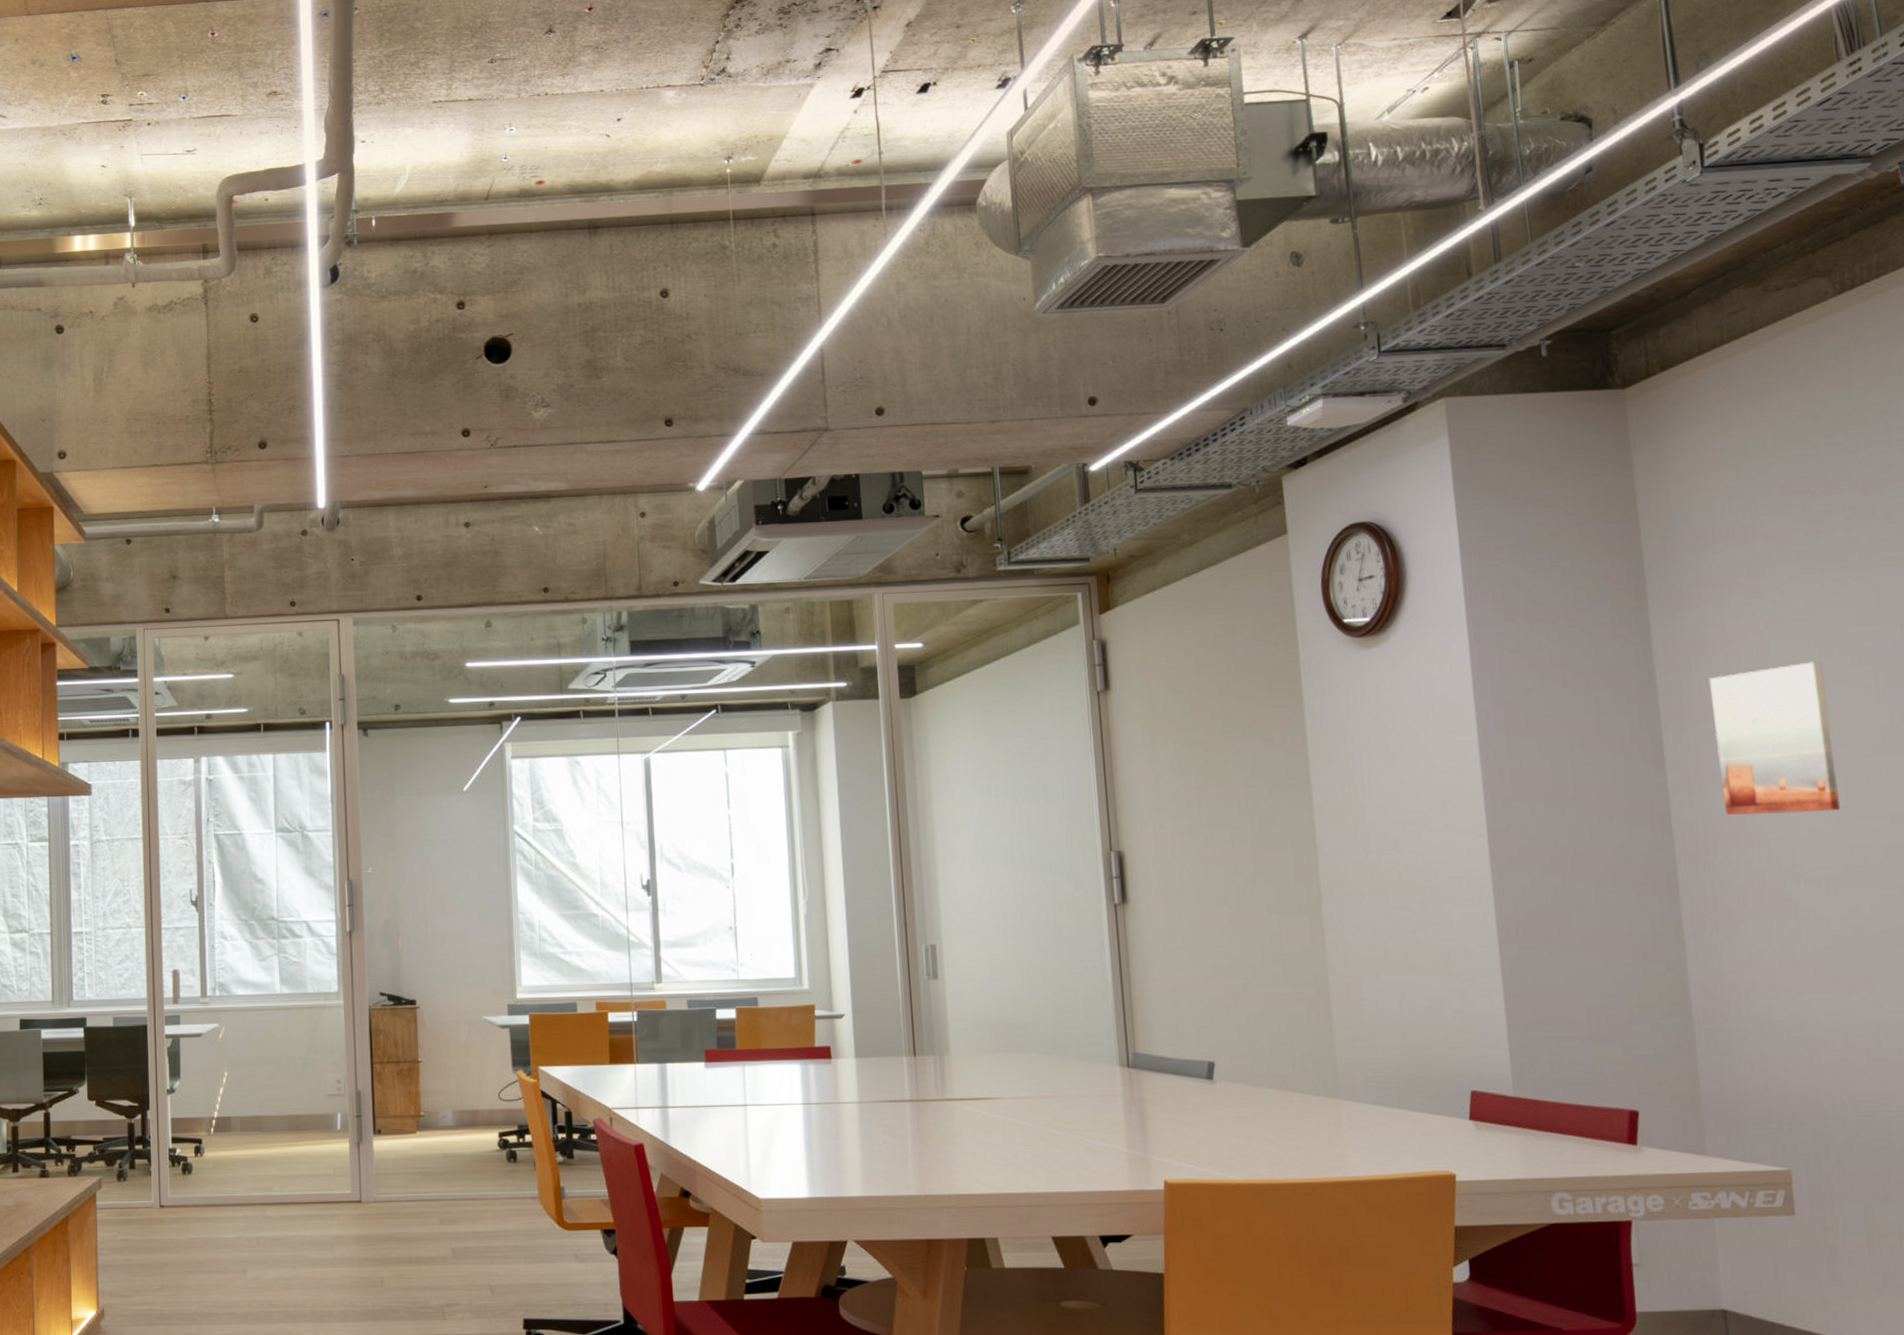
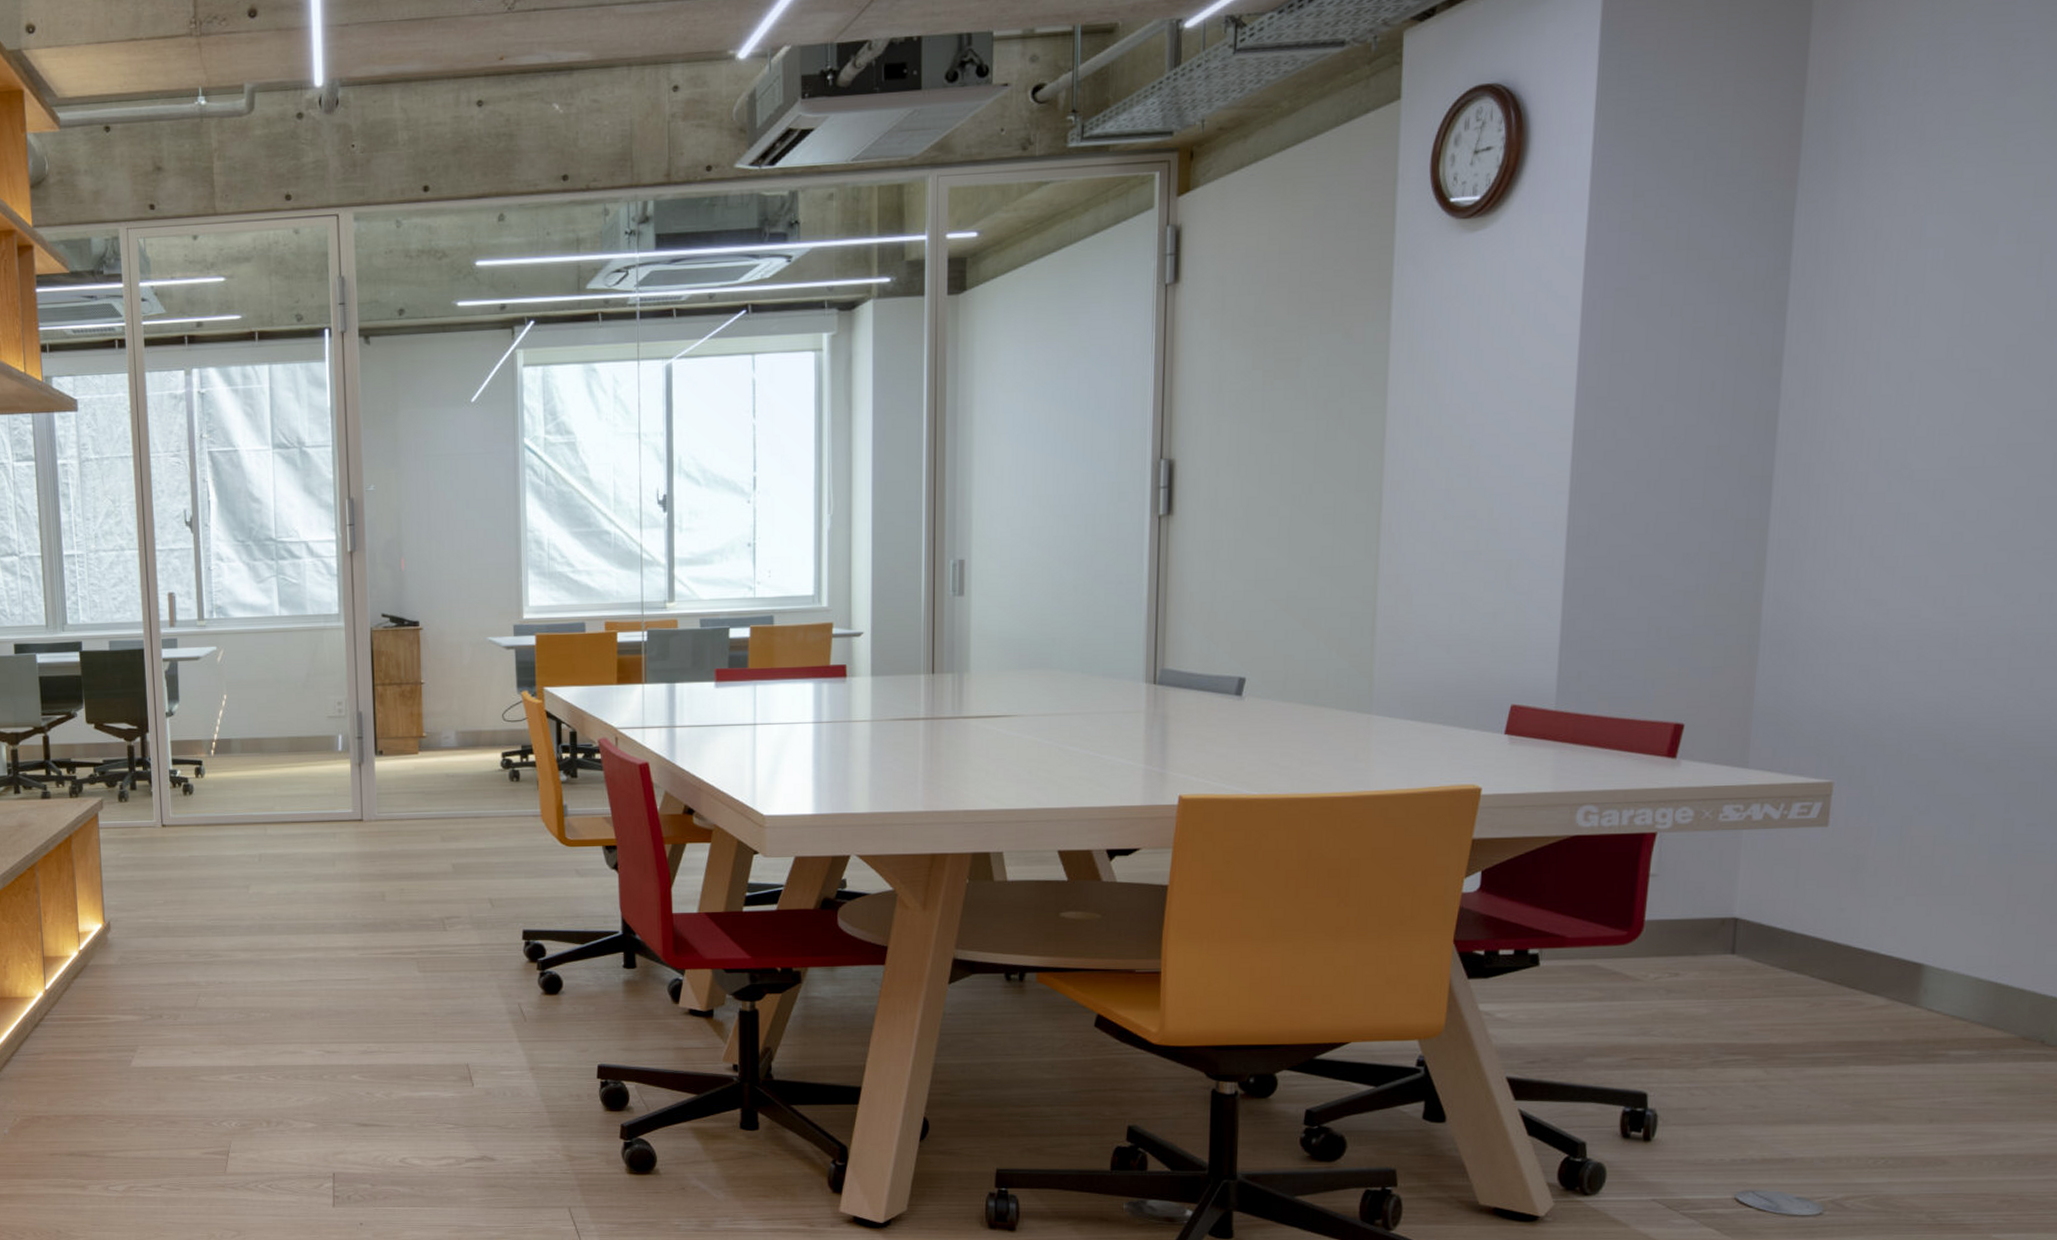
wall art: present [1708,661,1841,815] -> none [1840,239,1982,413]

